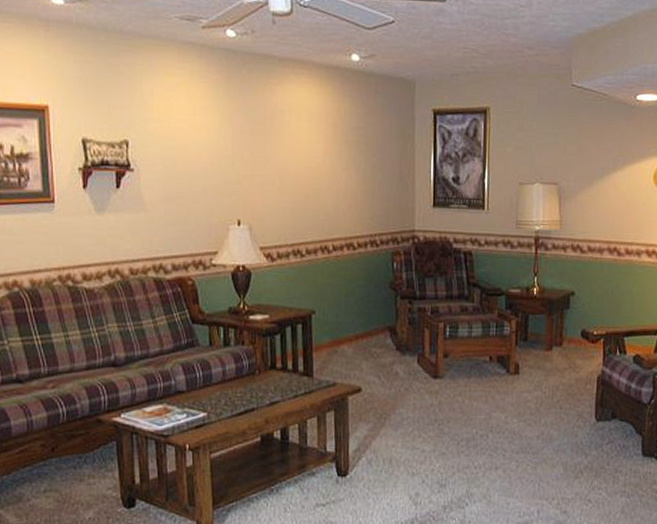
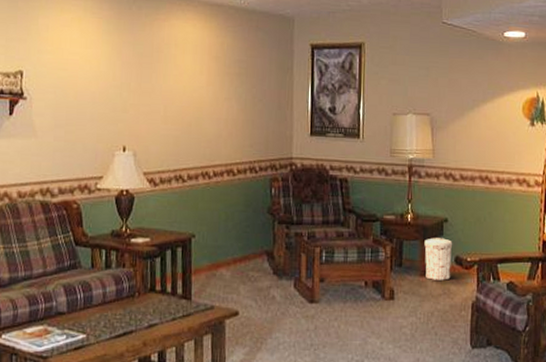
trash can: none [550,311,580,354] -> present [424,238,453,280]

